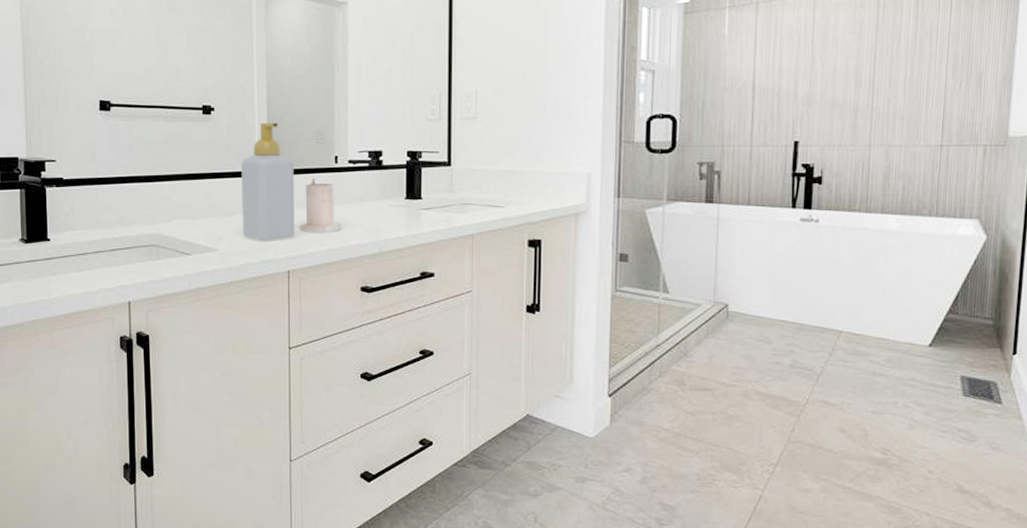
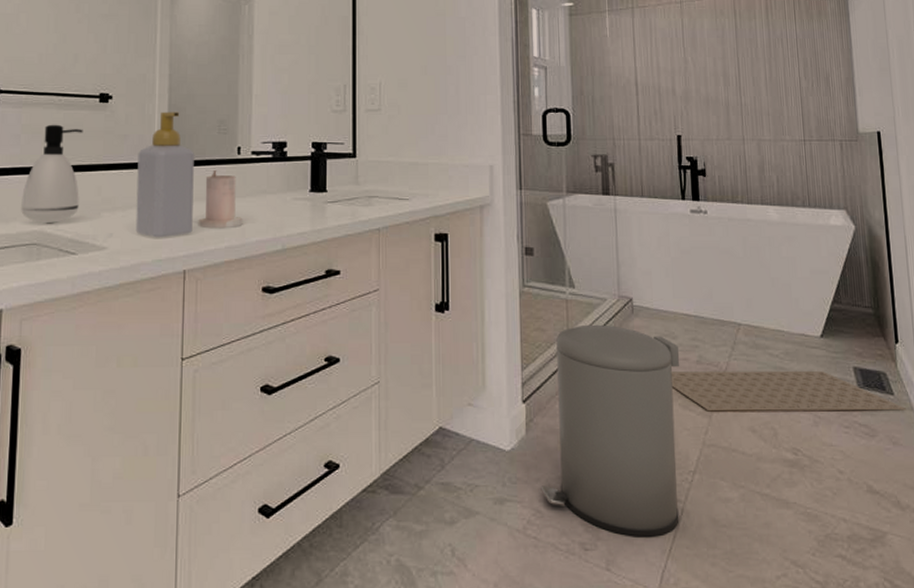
soap dispenser: none [139,135,190,226] -> present [21,124,83,223]
pedal bin: none [621,328,773,518] -> present [541,324,680,537]
bath mat: none [761,374,1013,419] -> present [671,370,906,412]

